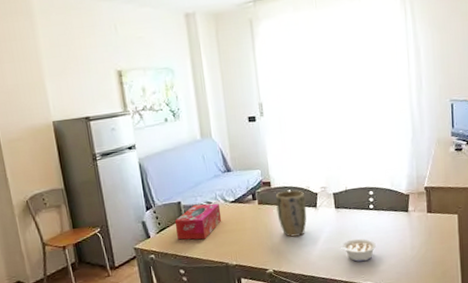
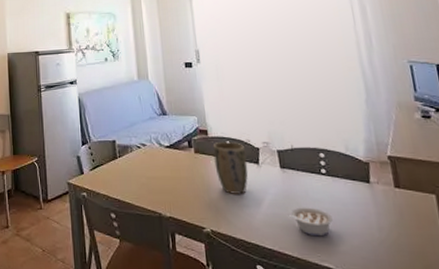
tissue box: present [174,203,222,240] -> none [108,145,156,183]

